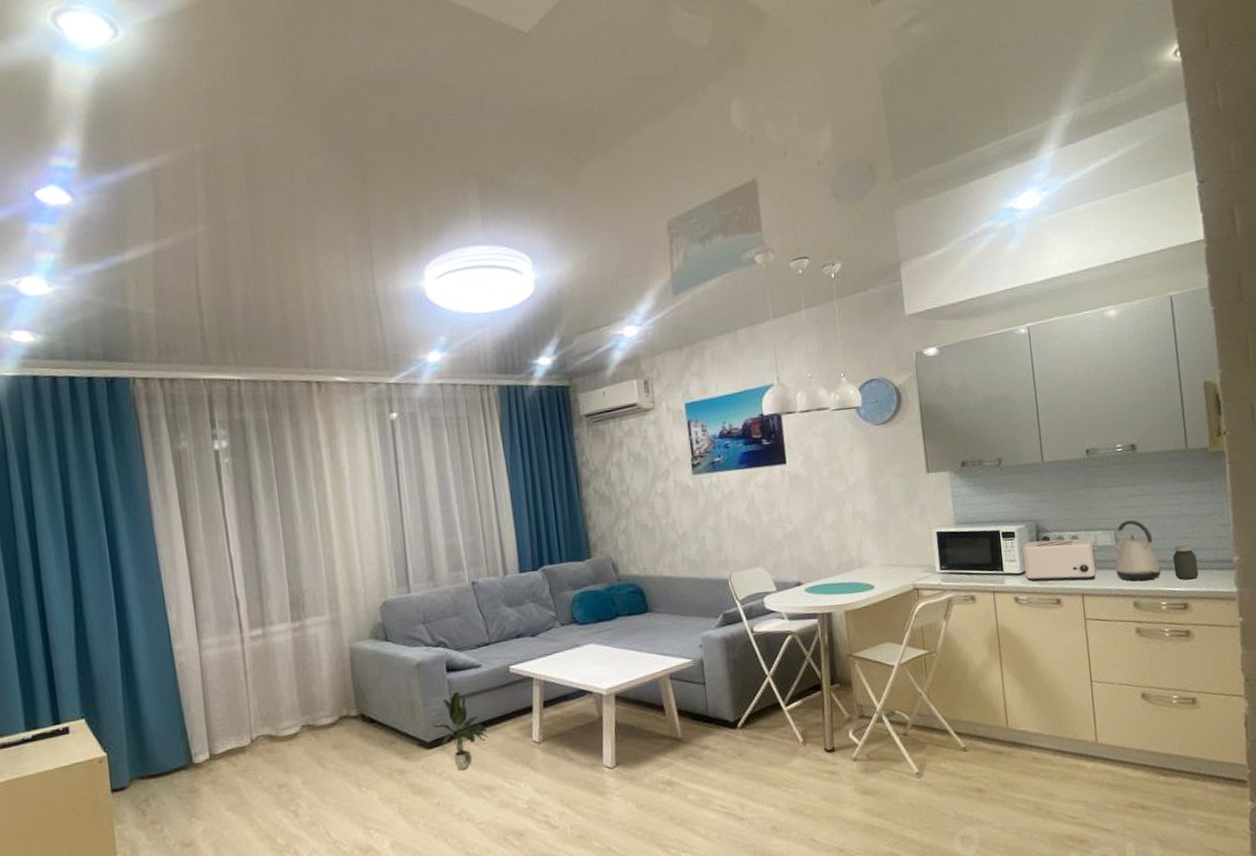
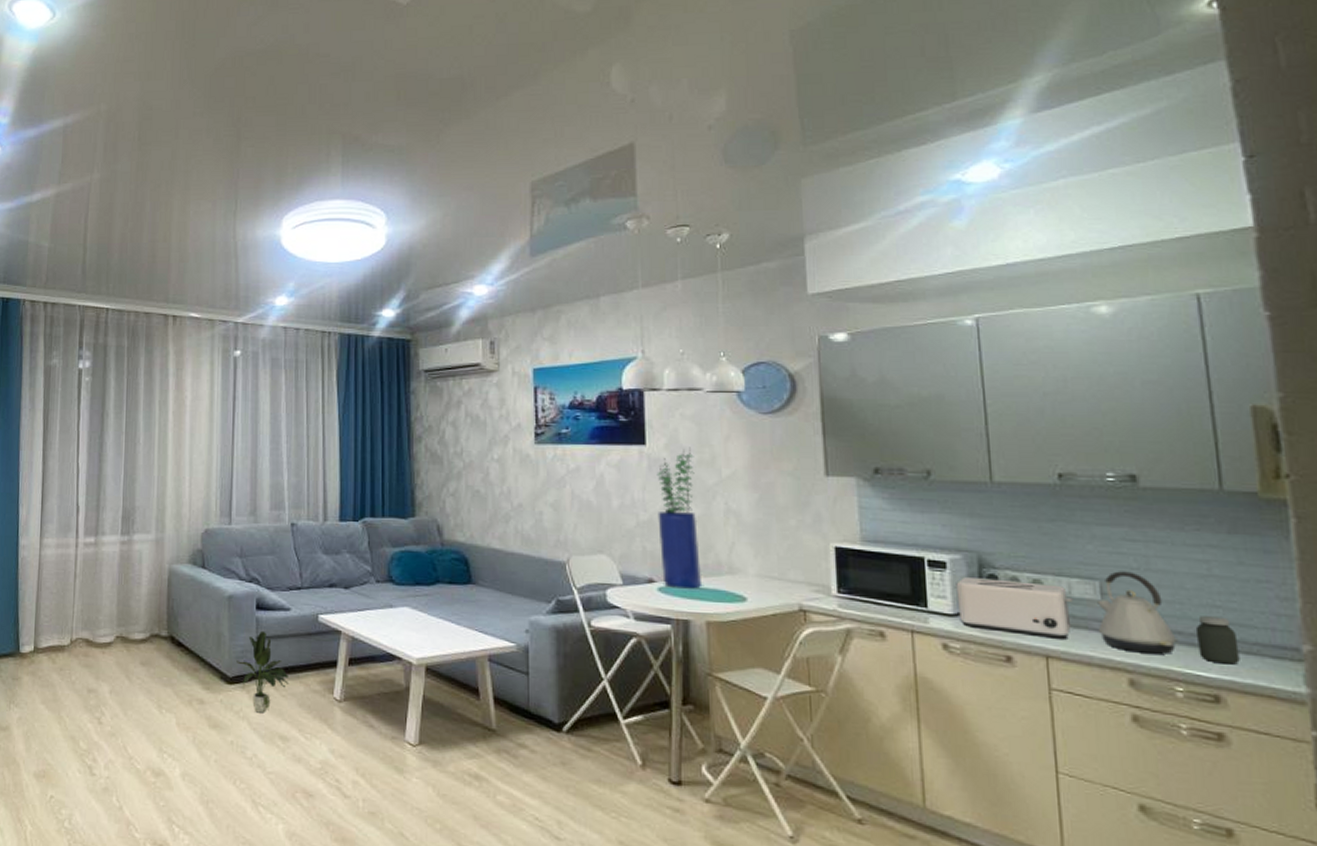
vase: none [797,461,839,587] -> present [657,447,702,589]

